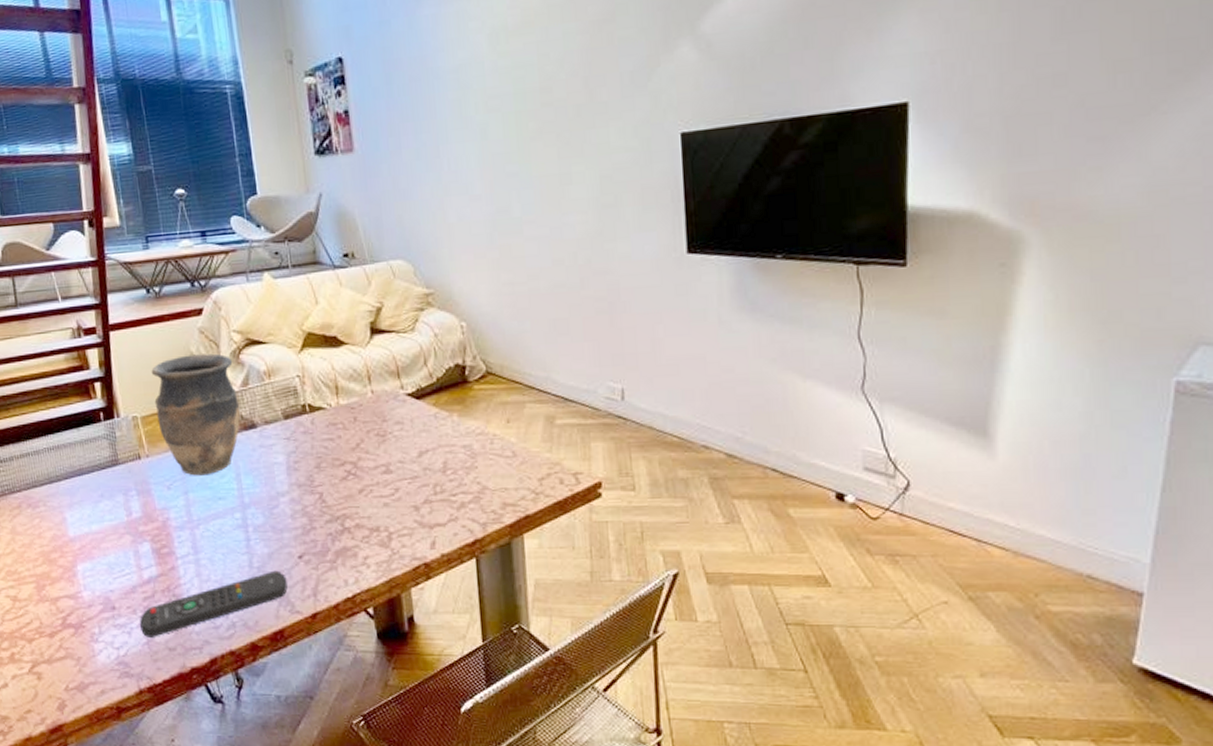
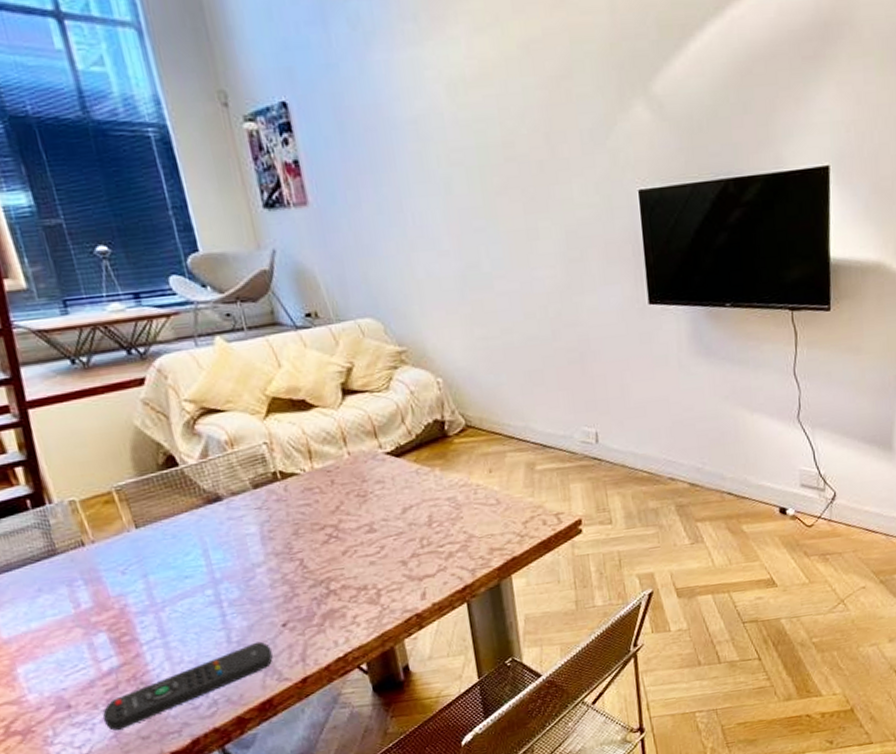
vase: present [151,353,241,476] -> none [87,425,202,558]

